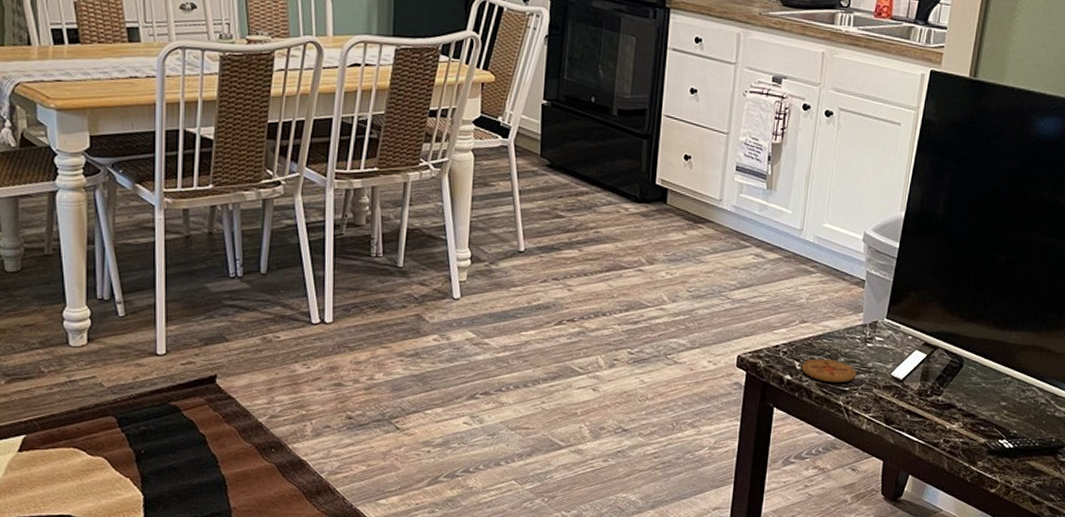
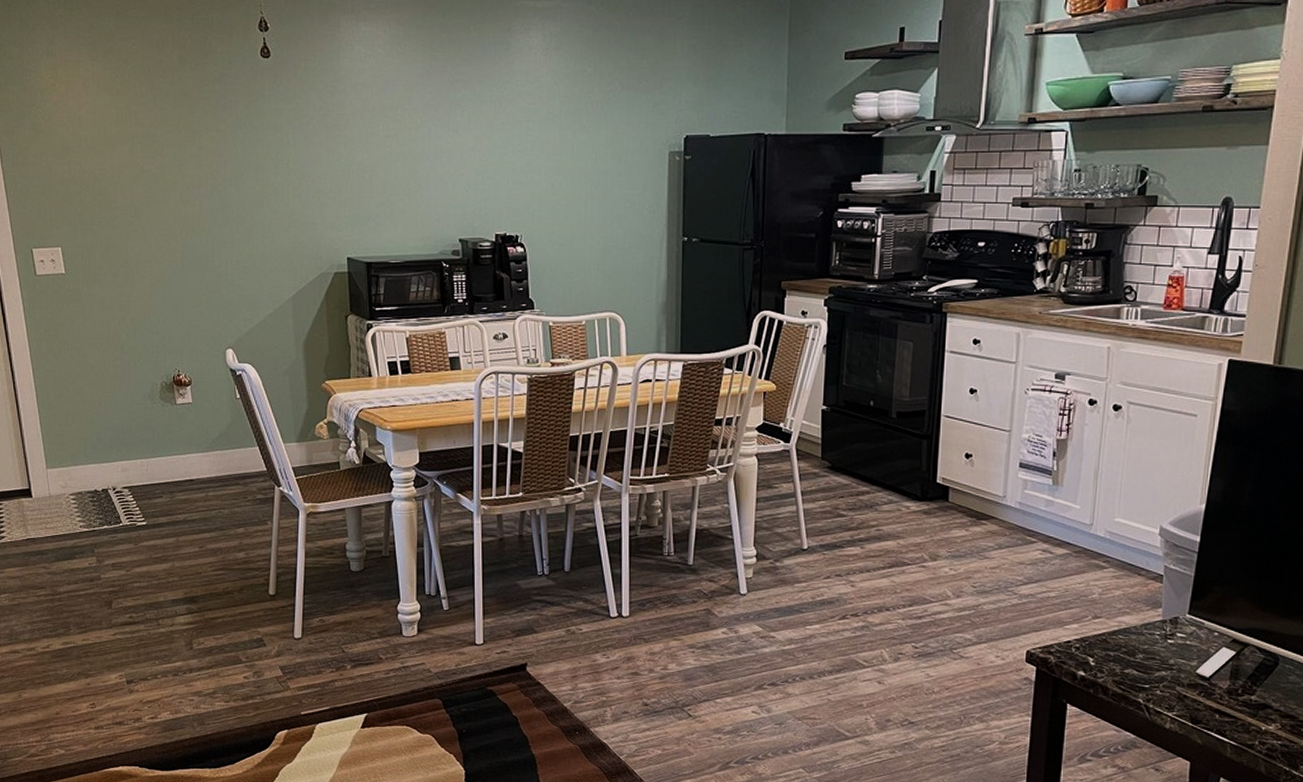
coaster: present [801,358,856,383] -> none [1096,654,1157,680]

